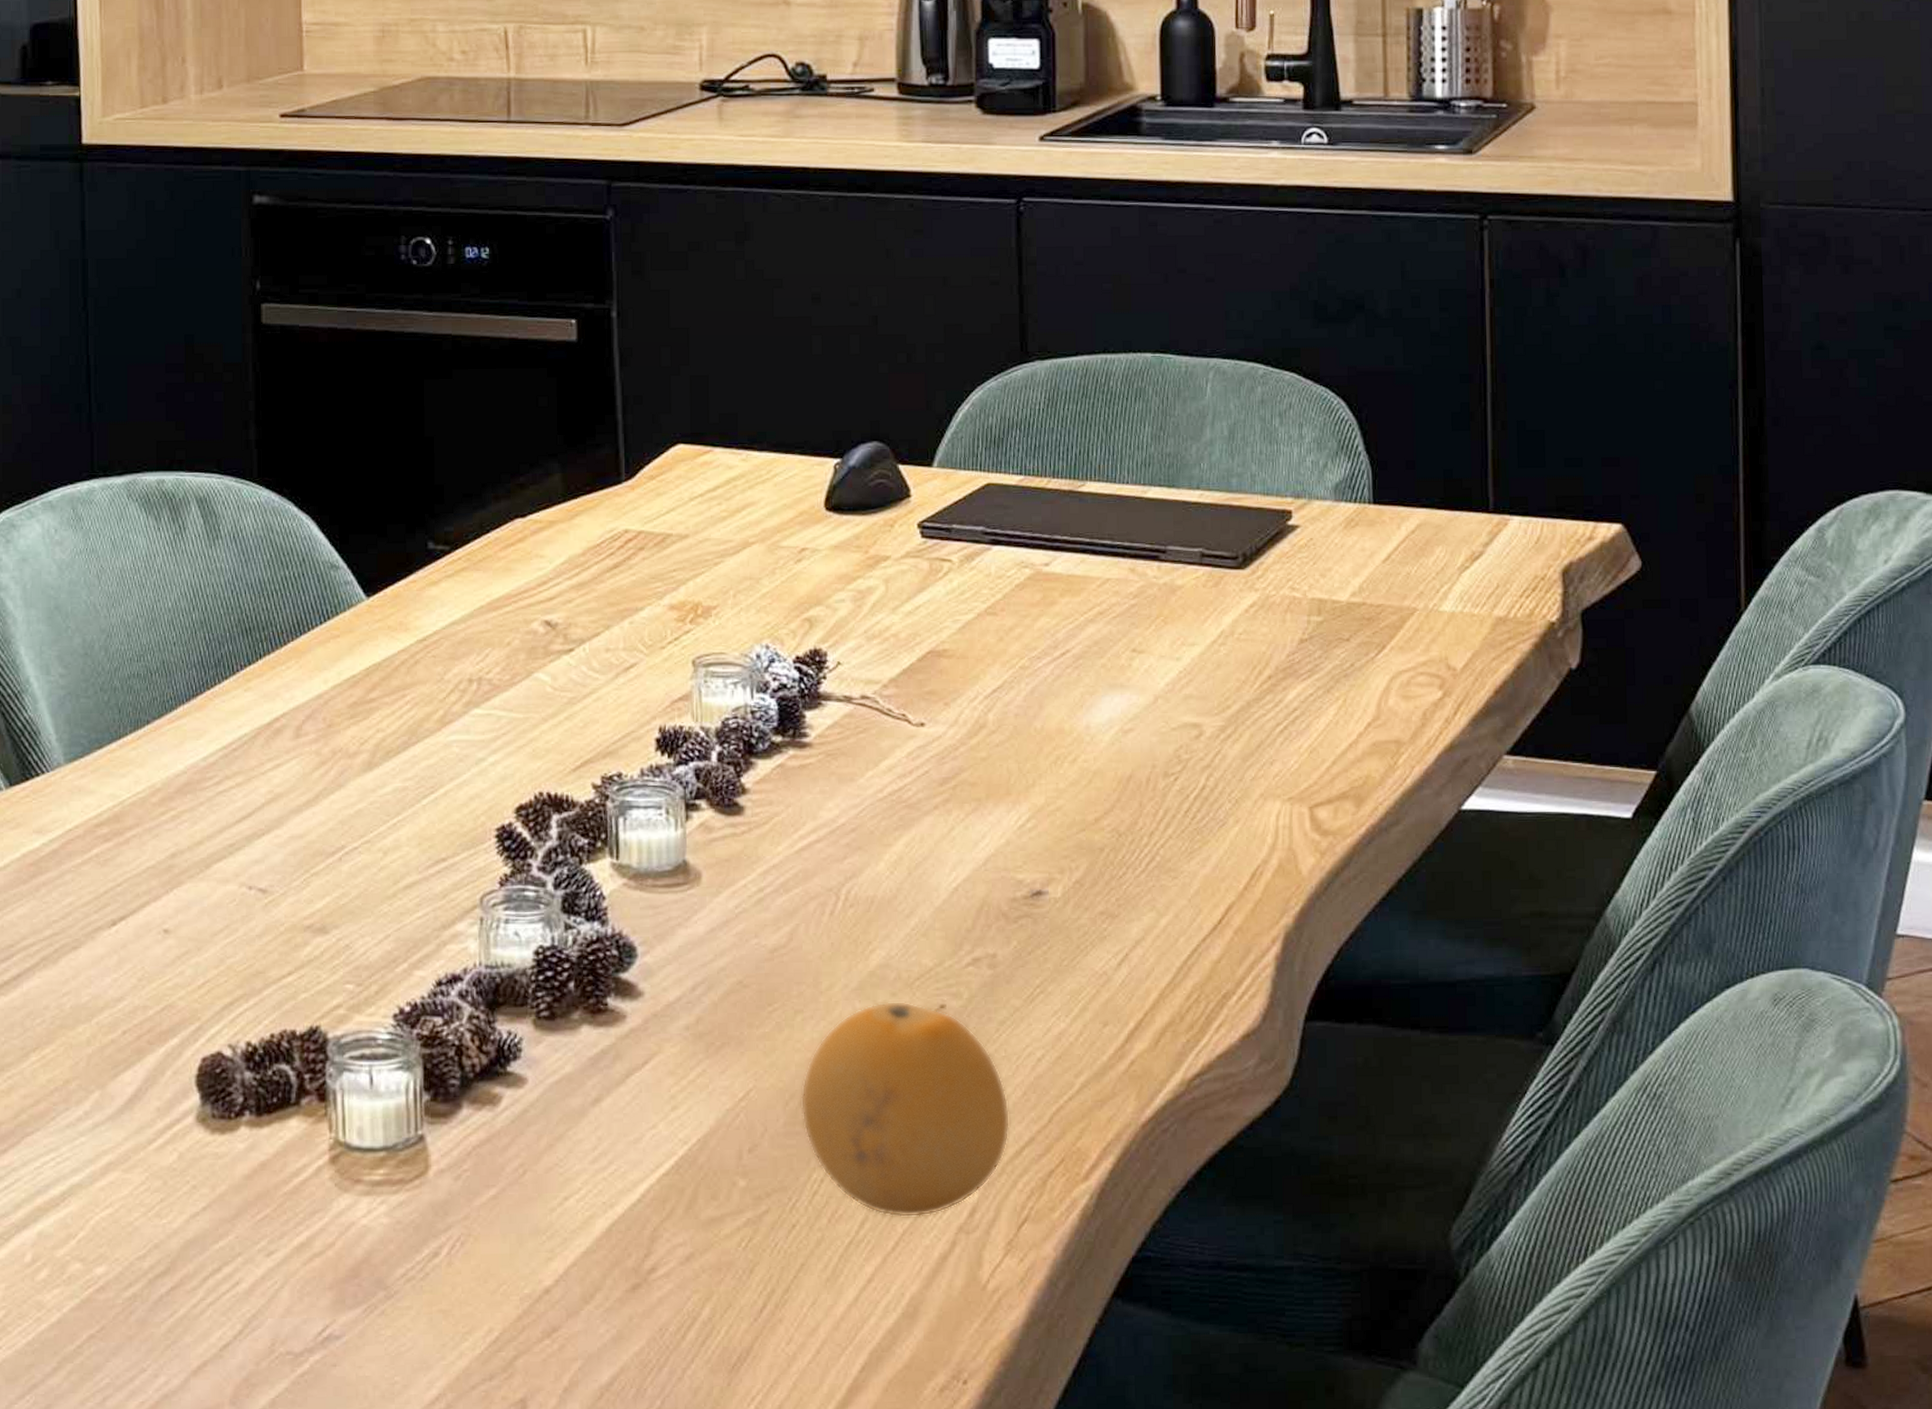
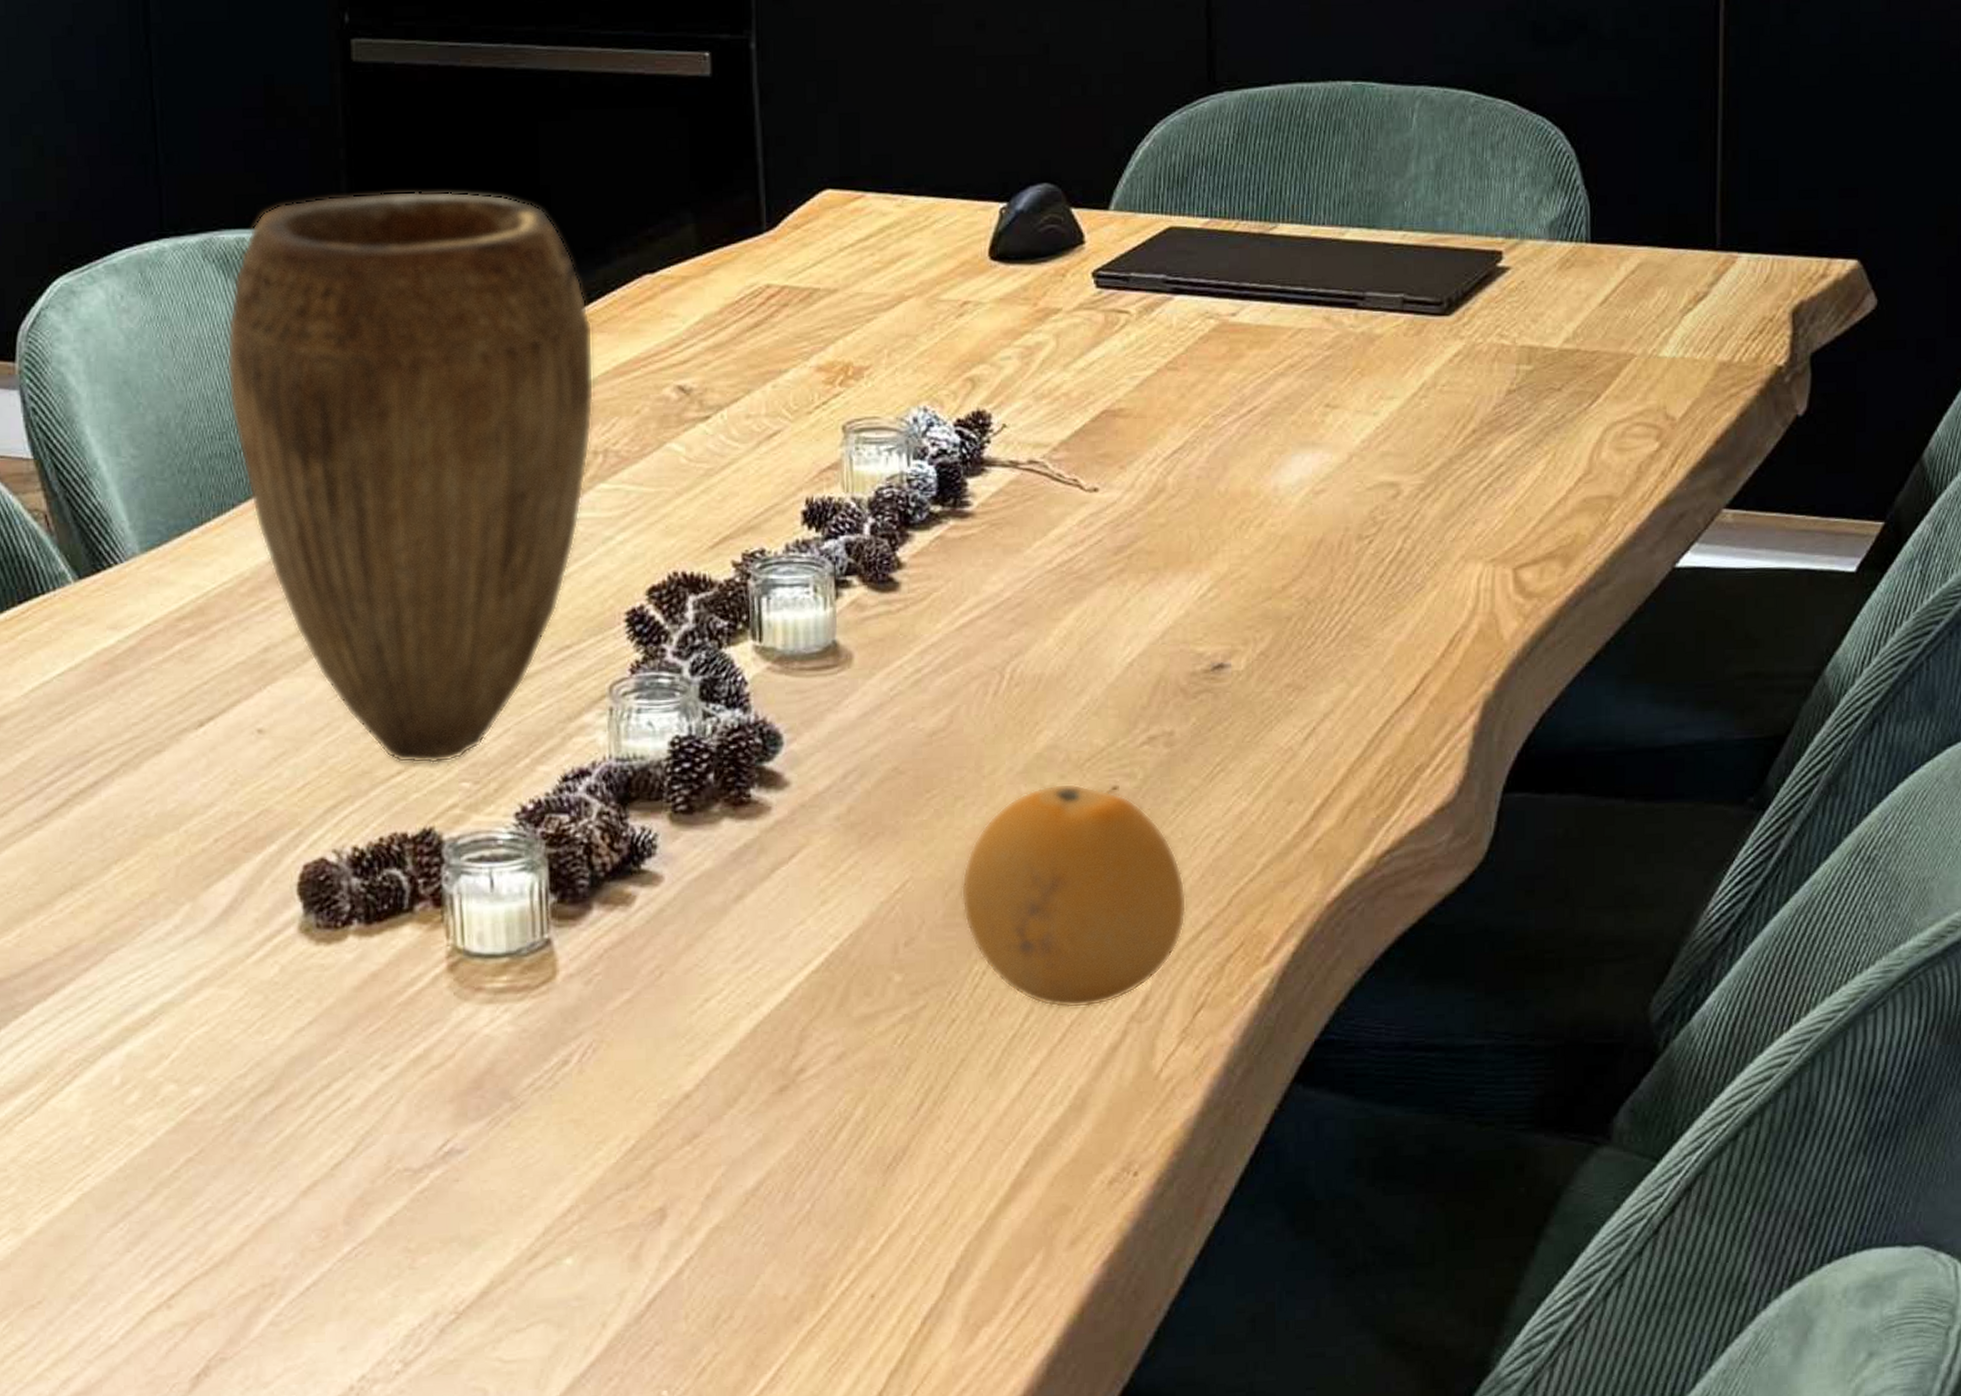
vase: none [145,440,470,967] -> present [226,190,595,764]

